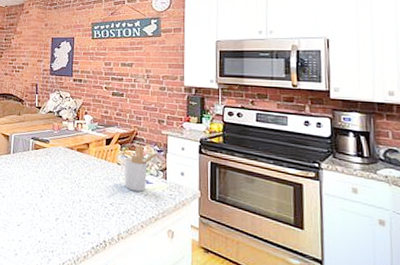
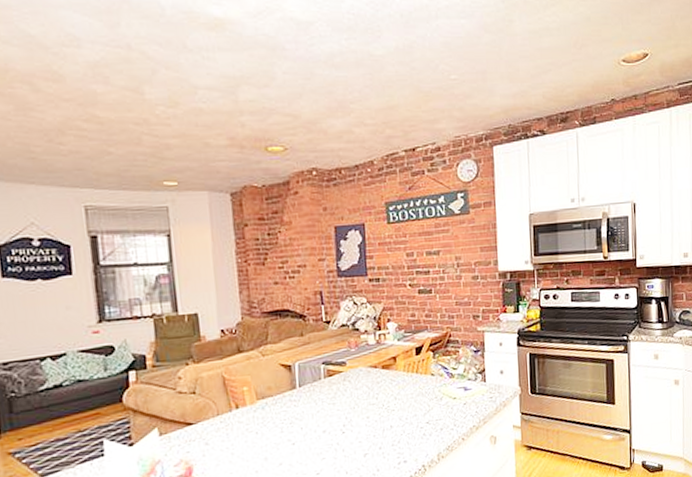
utensil holder: present [124,145,160,192] -> none [438,348,477,403]

